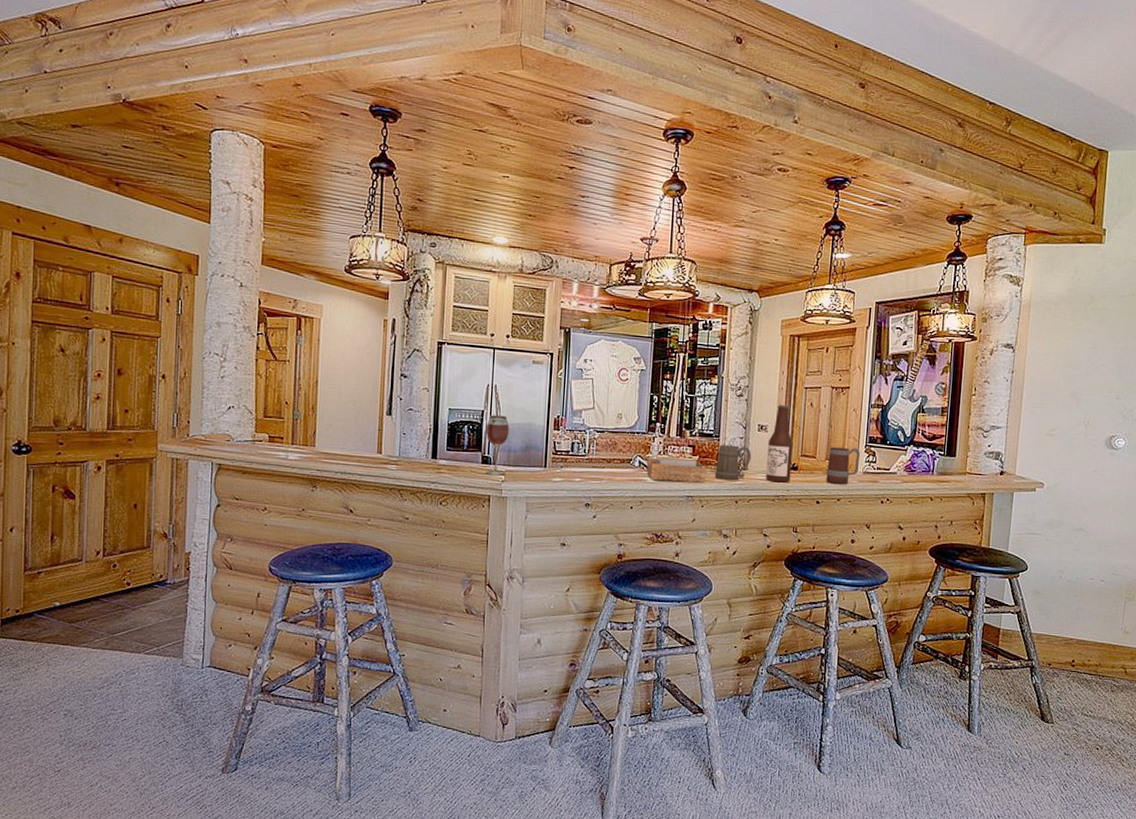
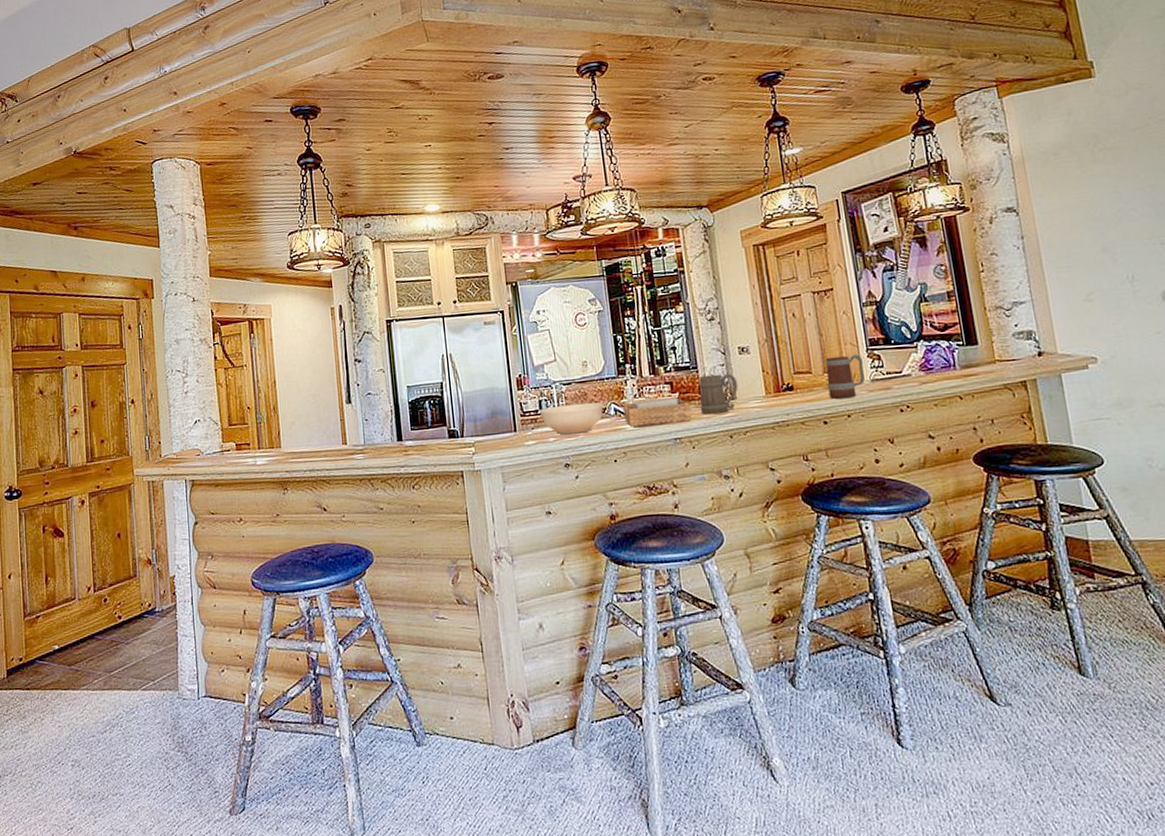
wineglass: present [485,415,510,476] -> none [447,384,475,449]
bowl: none [570,450,630,478] -> present [539,402,604,435]
root beer bottle: present [765,404,793,483] -> none [753,320,788,408]

